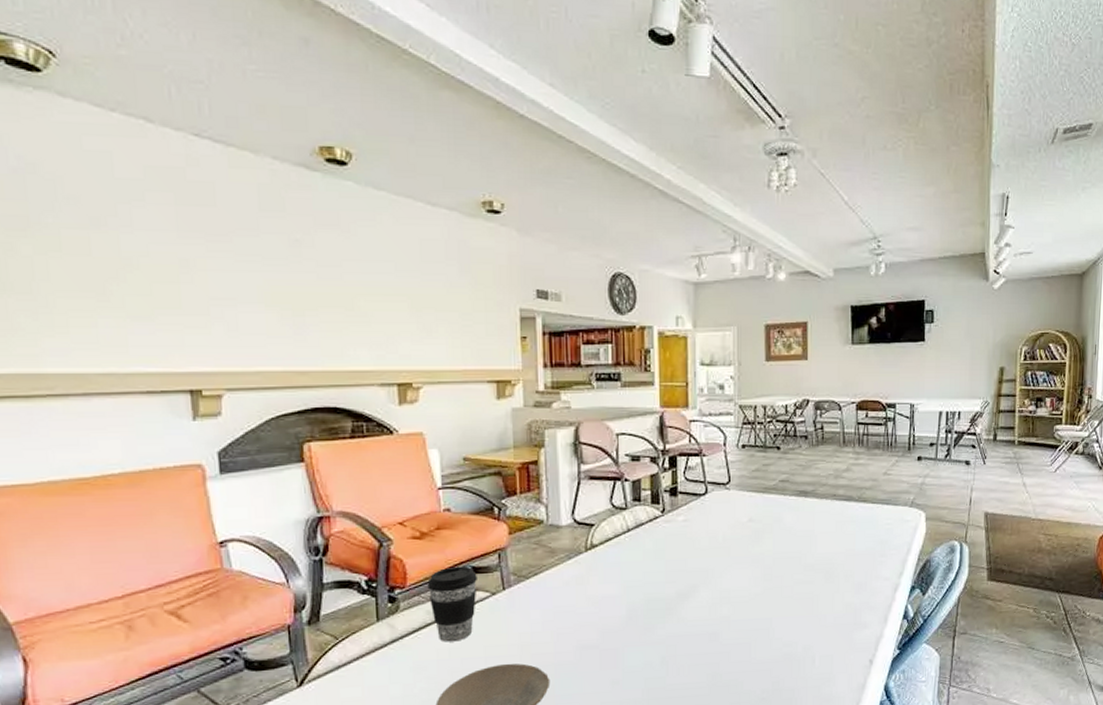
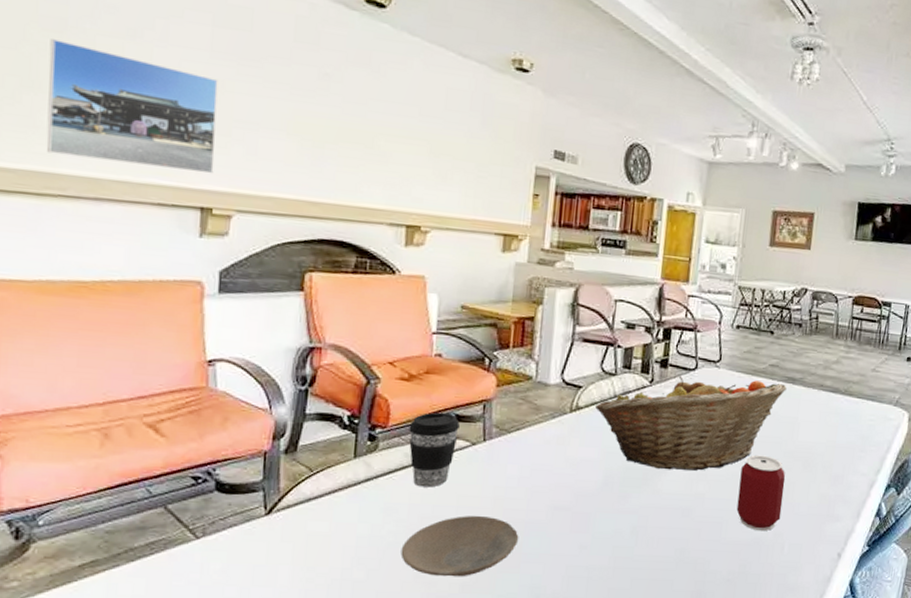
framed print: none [15,238,198,356] -> present [46,39,218,174]
fruit basket: none [610,498,799,598] -> present [595,375,787,471]
can: none [763,571,809,647] -> present [736,455,785,532]

